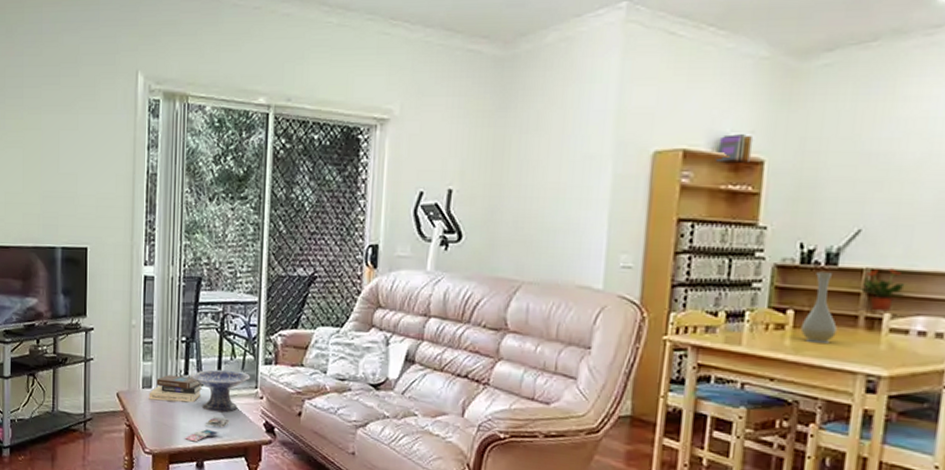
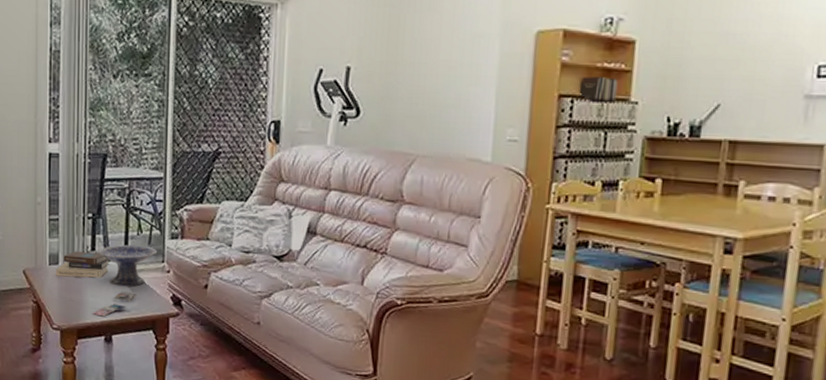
books: none [699,199,745,229] -> present [578,76,619,104]
books: present [715,134,754,164] -> none [592,15,627,44]
vase: present [800,271,837,345] -> none [667,143,699,210]
potted plant: present [859,268,908,312] -> none [718,139,760,180]

